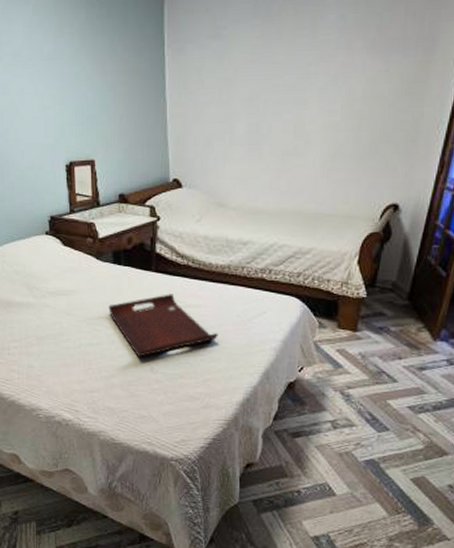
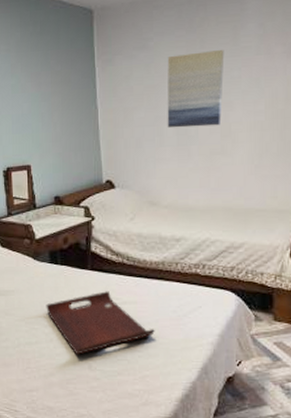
wall art: none [239,41,302,126] -> present [167,49,224,128]

